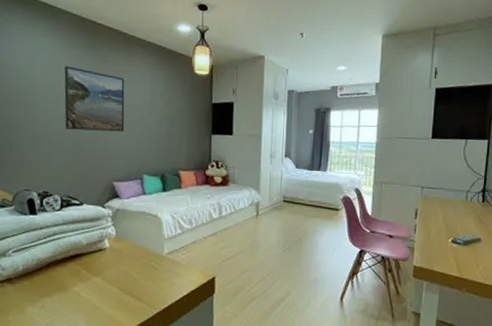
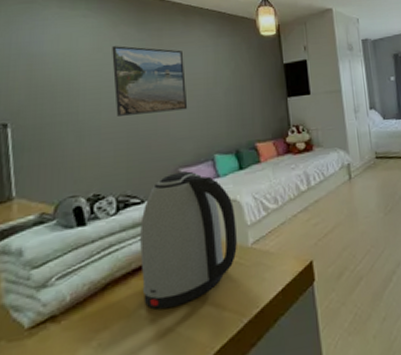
kettle: none [76,185,156,291] -> present [140,171,237,310]

